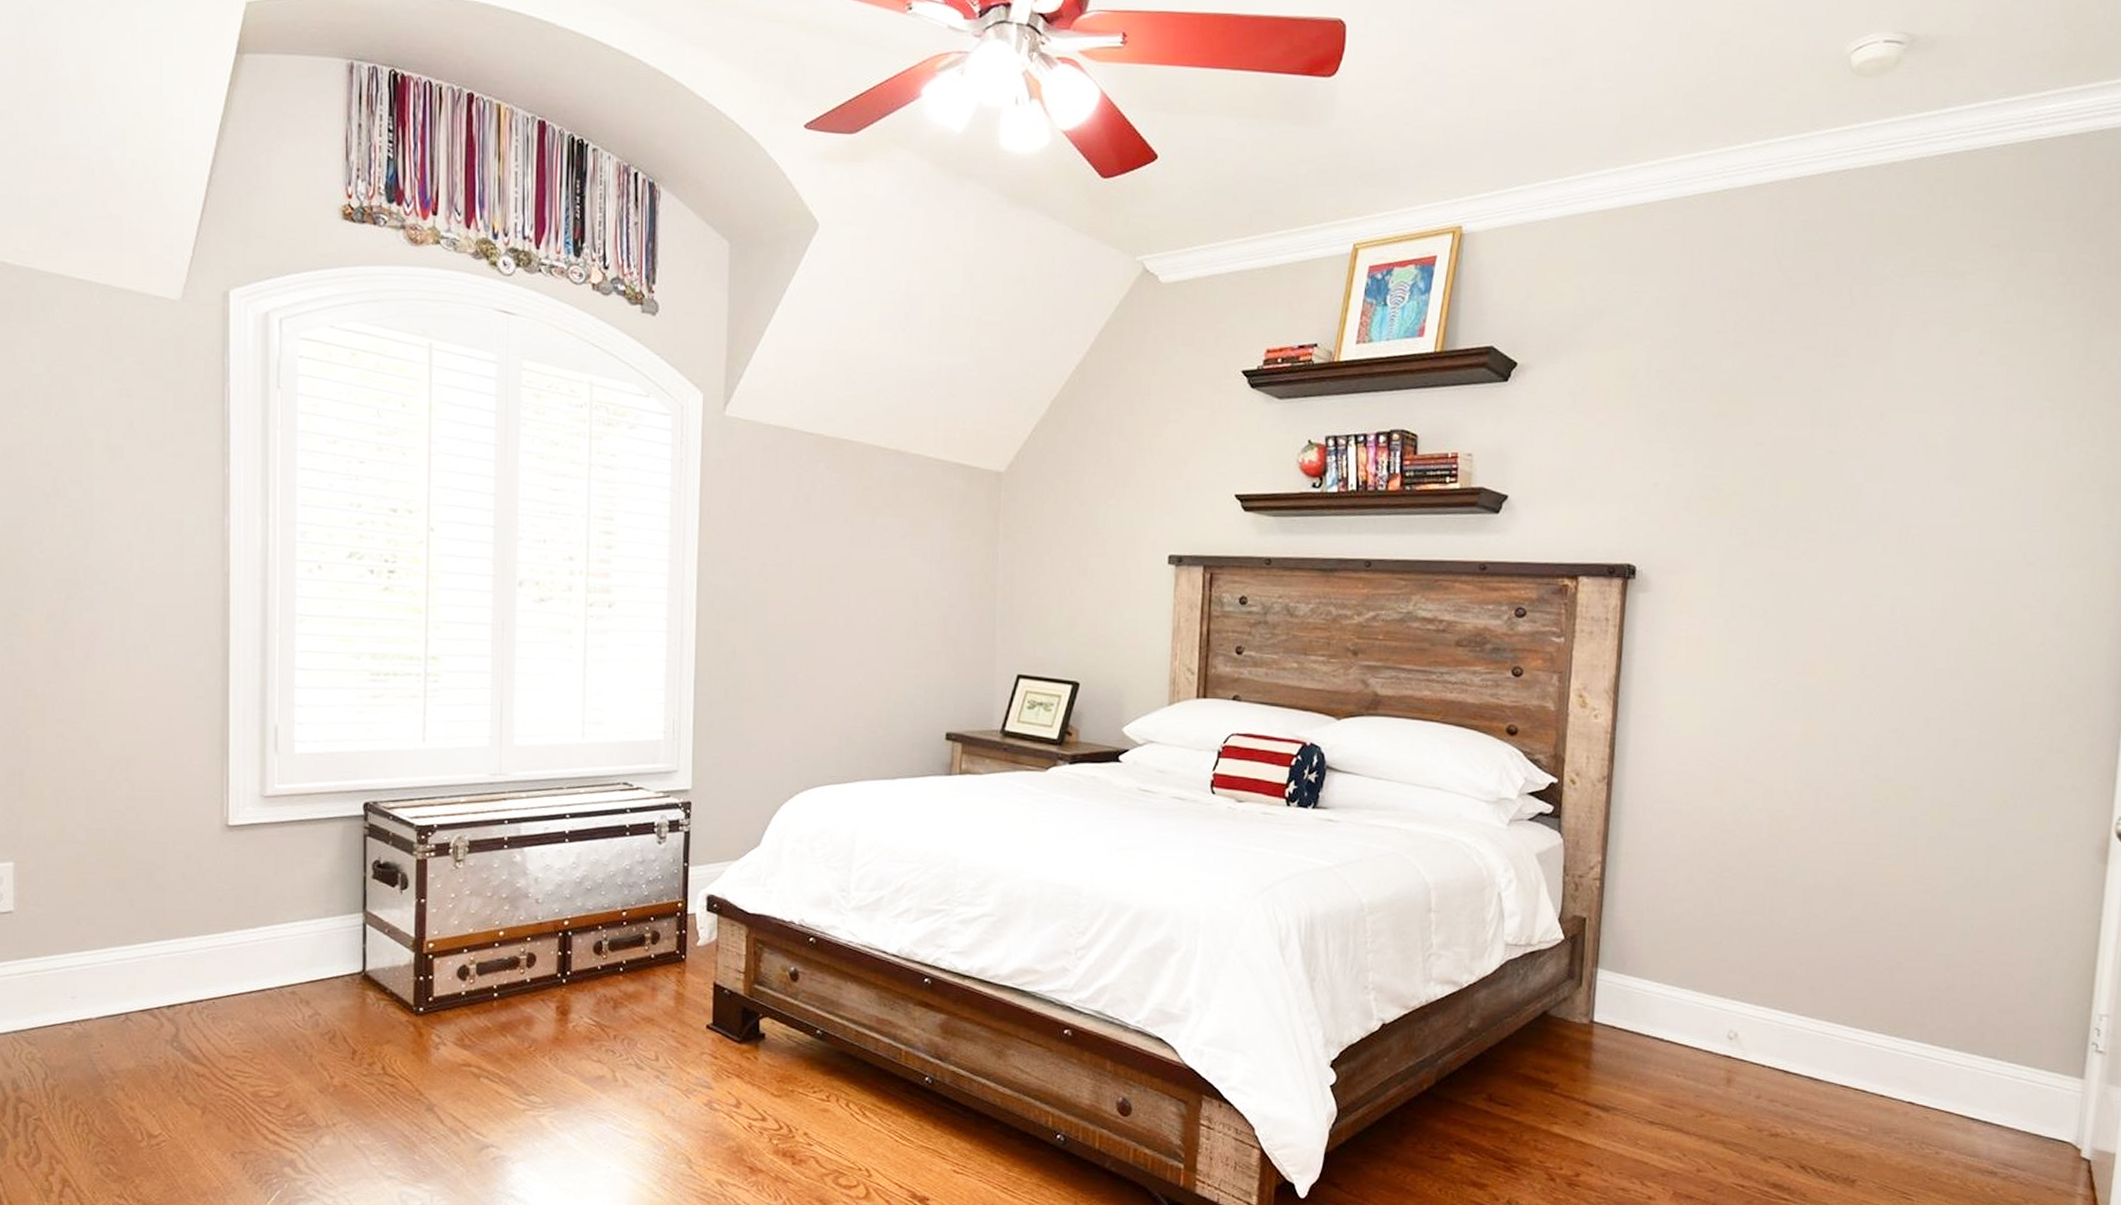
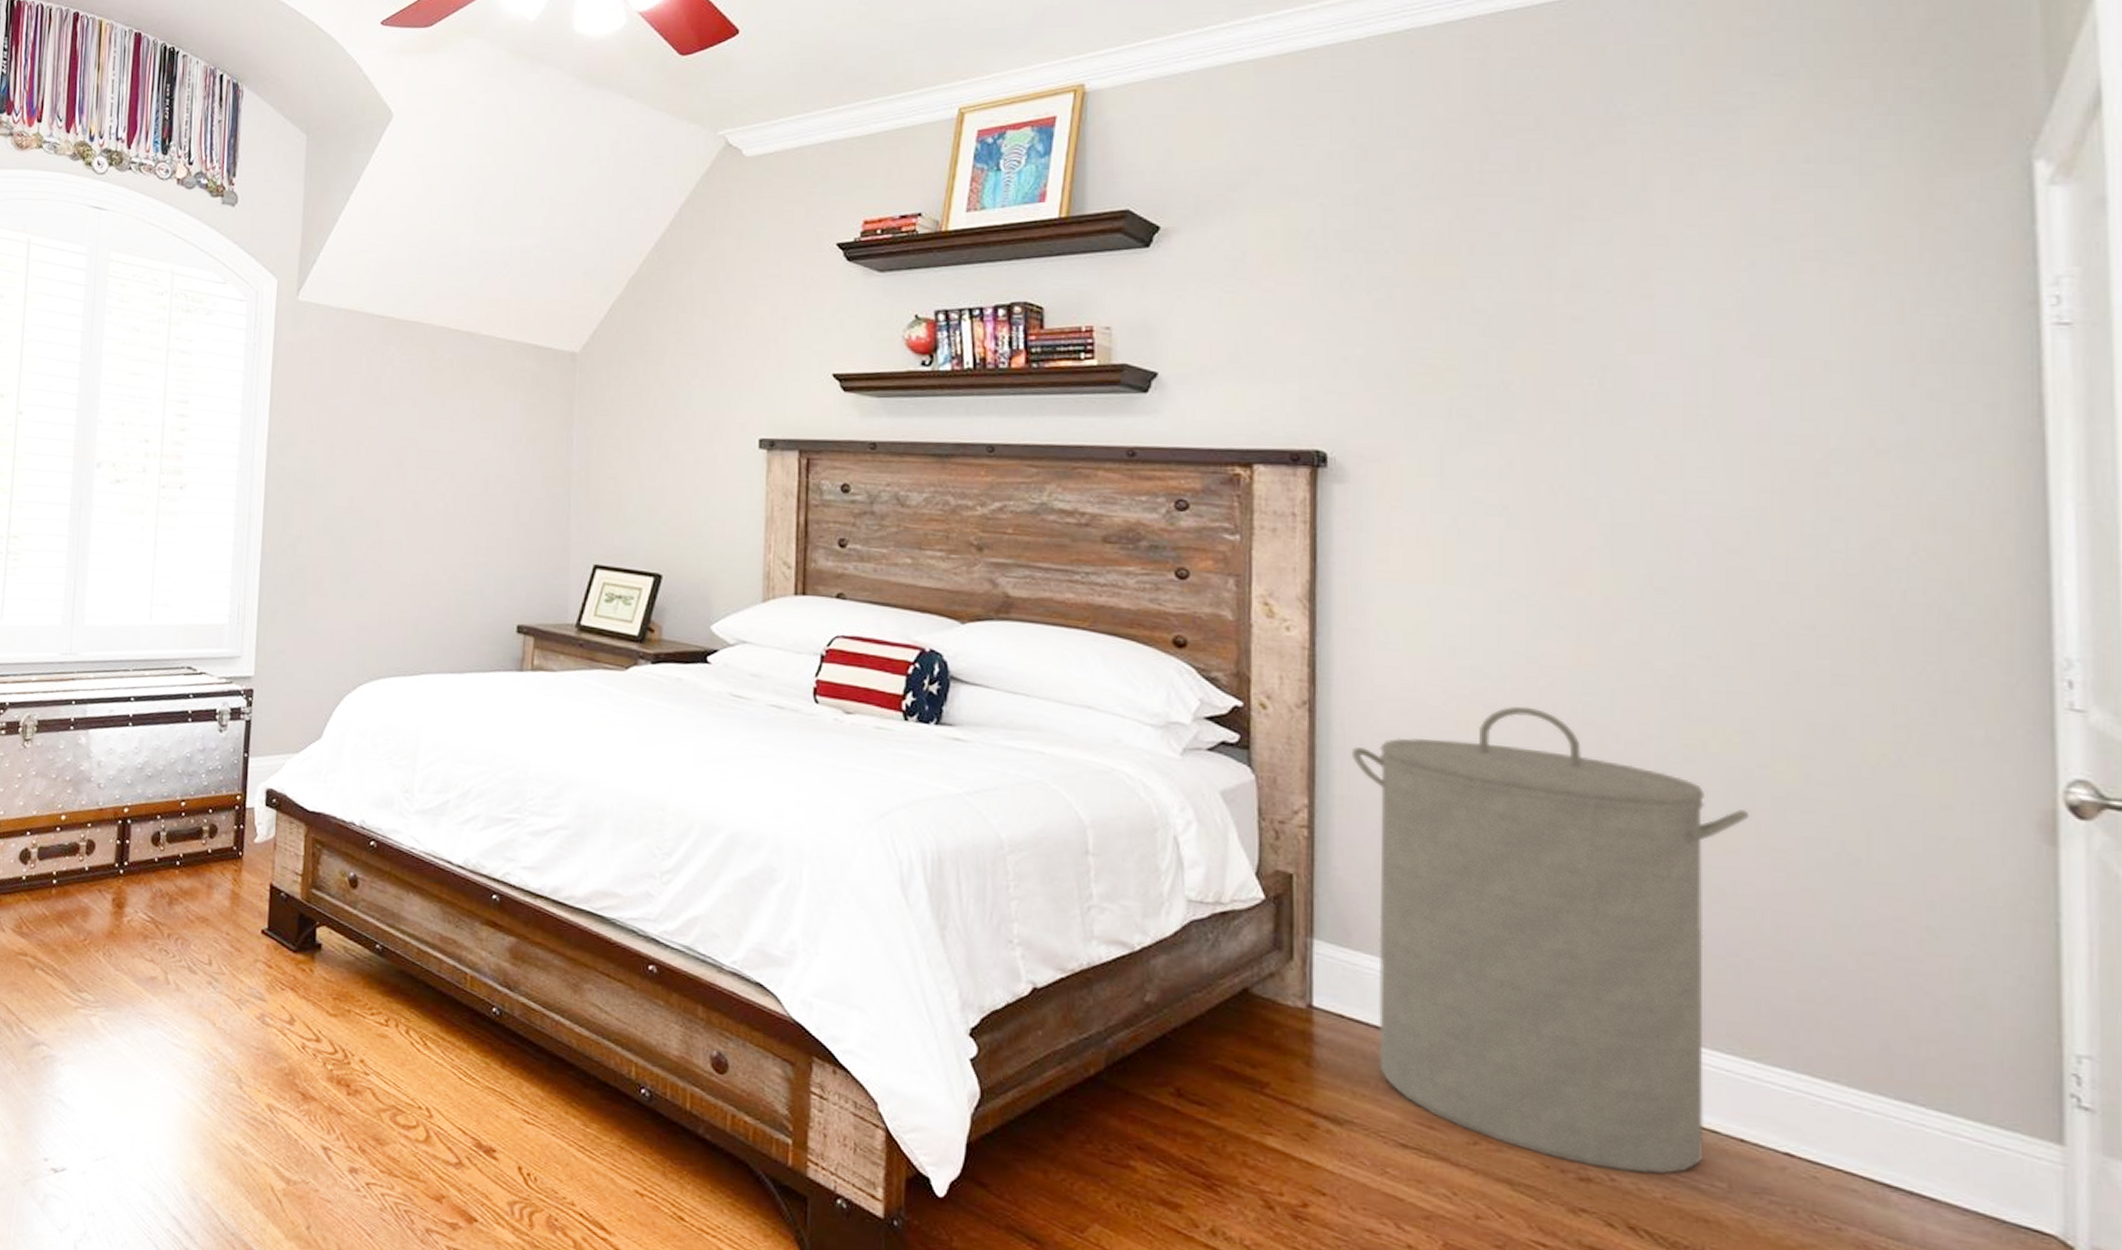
laundry hamper: none [1636,774,1912,1127] -> present [1351,706,1750,1174]

